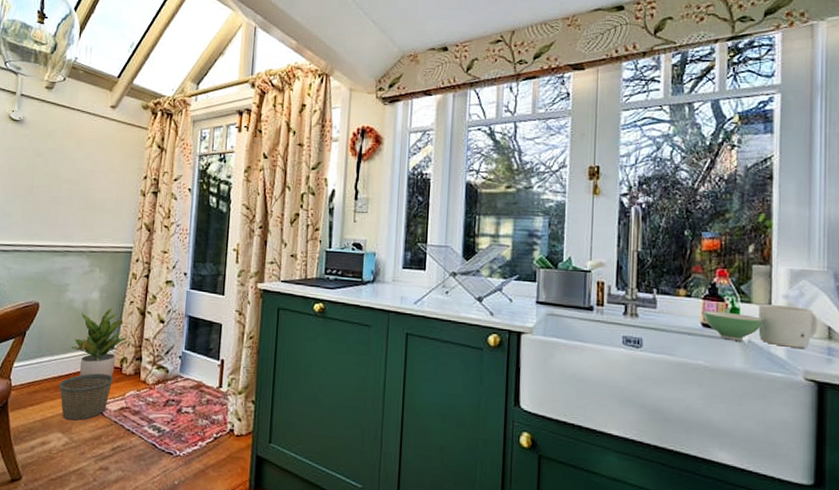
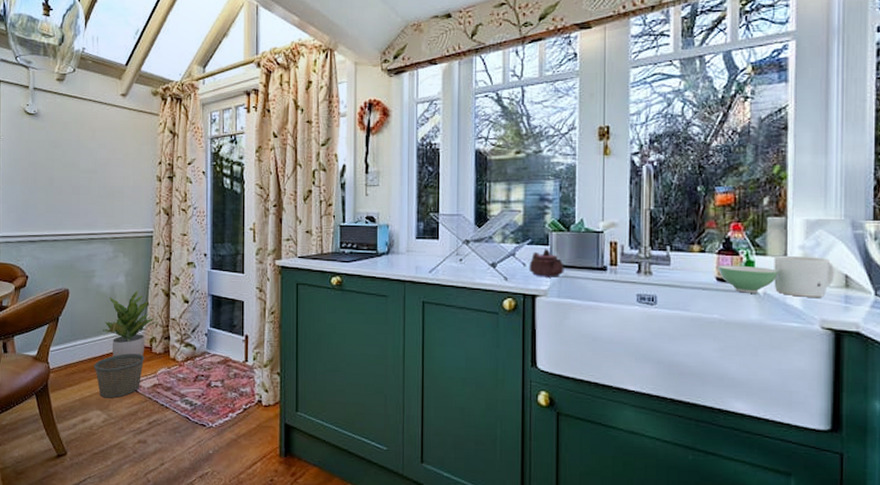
teapot: none [515,284,551,315] -> present [529,248,564,277]

